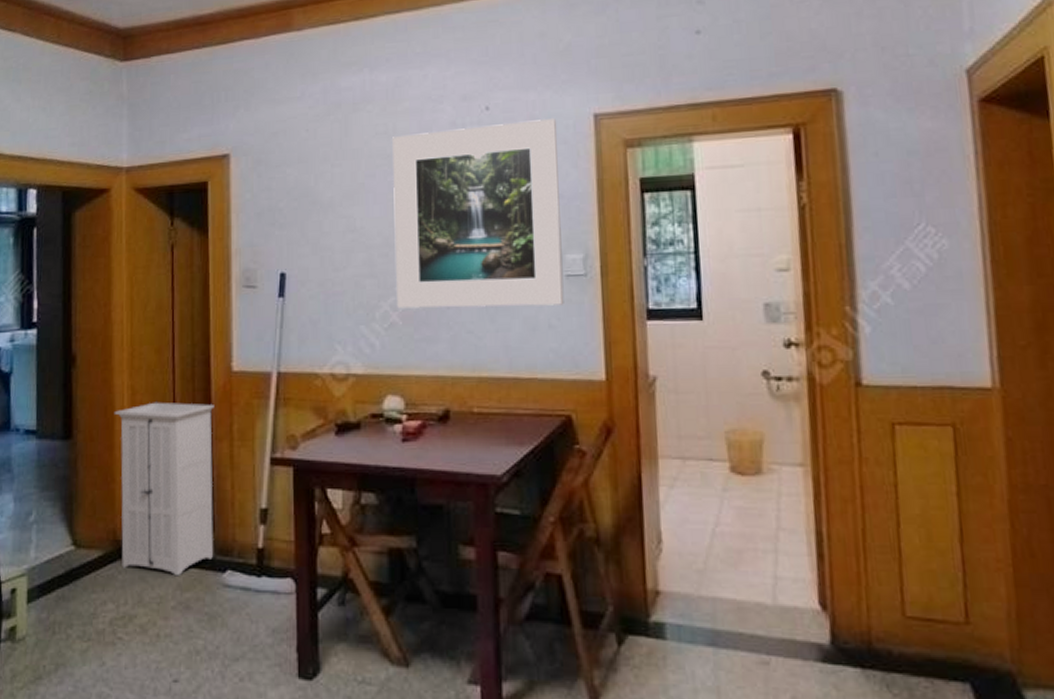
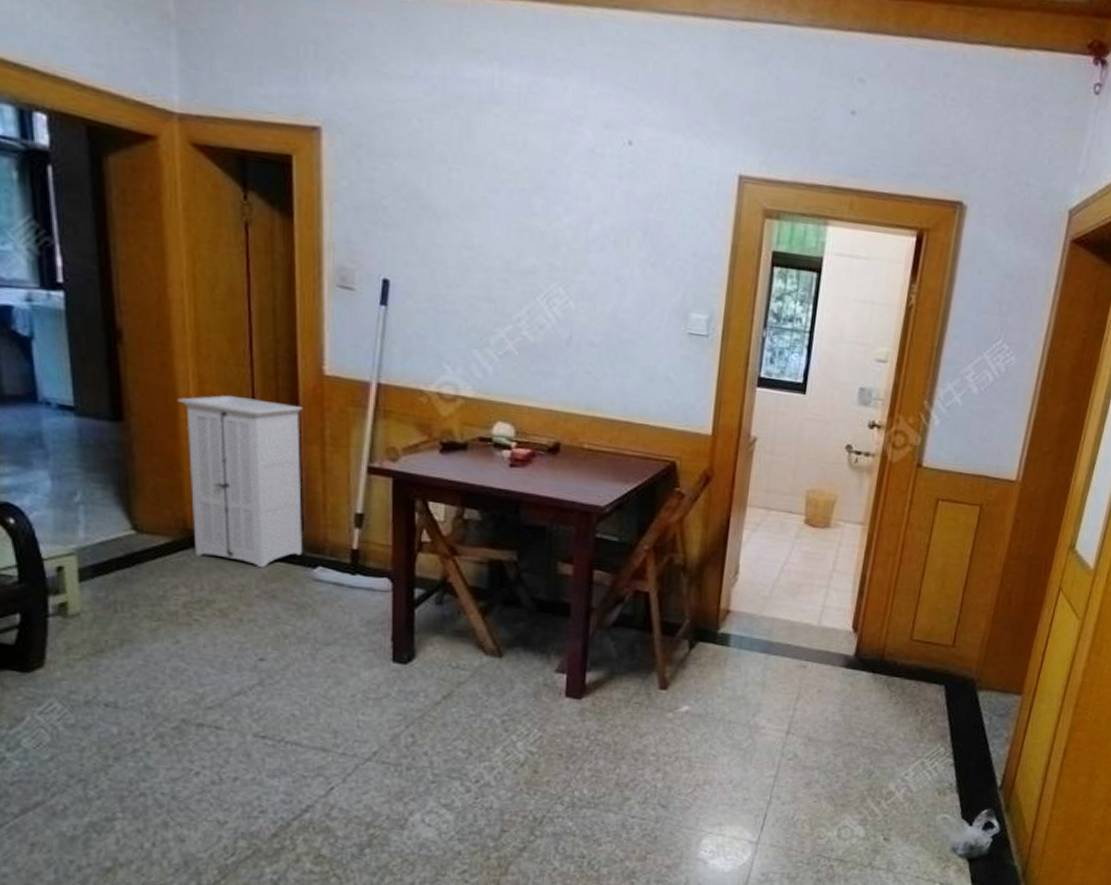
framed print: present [393,119,564,309] -> none [514,151,700,361]

